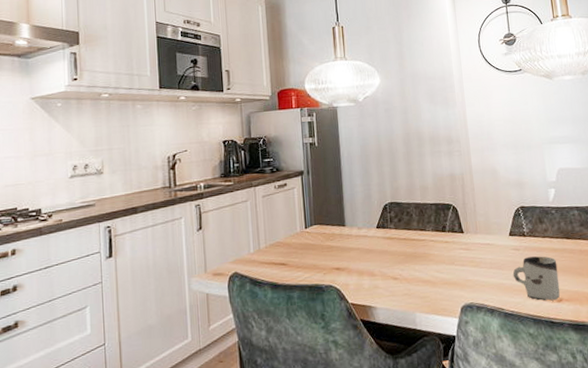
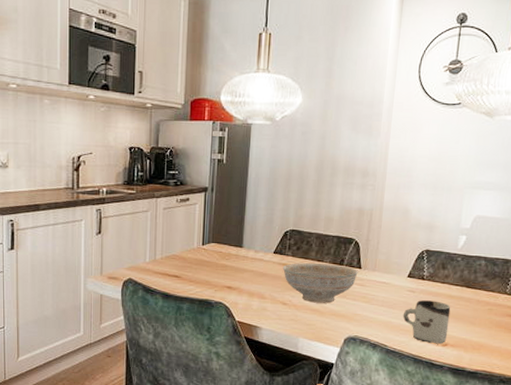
decorative bowl: none [387,231,461,274] -> present [282,263,358,303]

